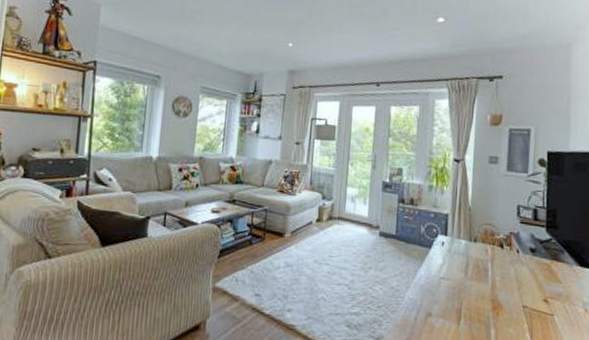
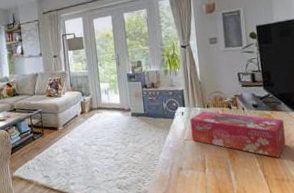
tissue box: none [449,245,565,321] -> present [190,111,286,158]

